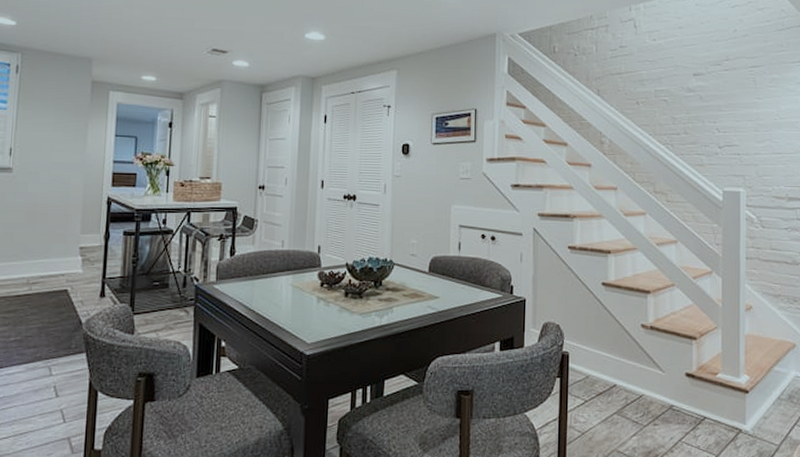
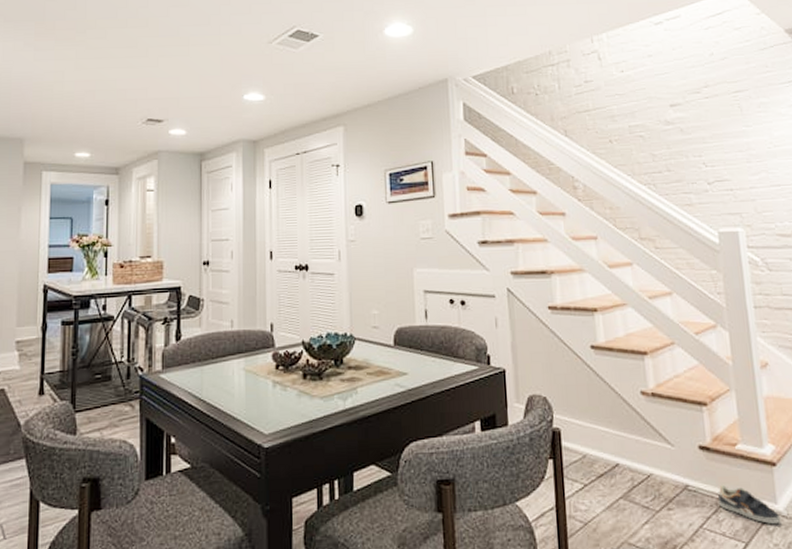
sneaker: none [697,406,747,440] -> present [718,484,781,524]

